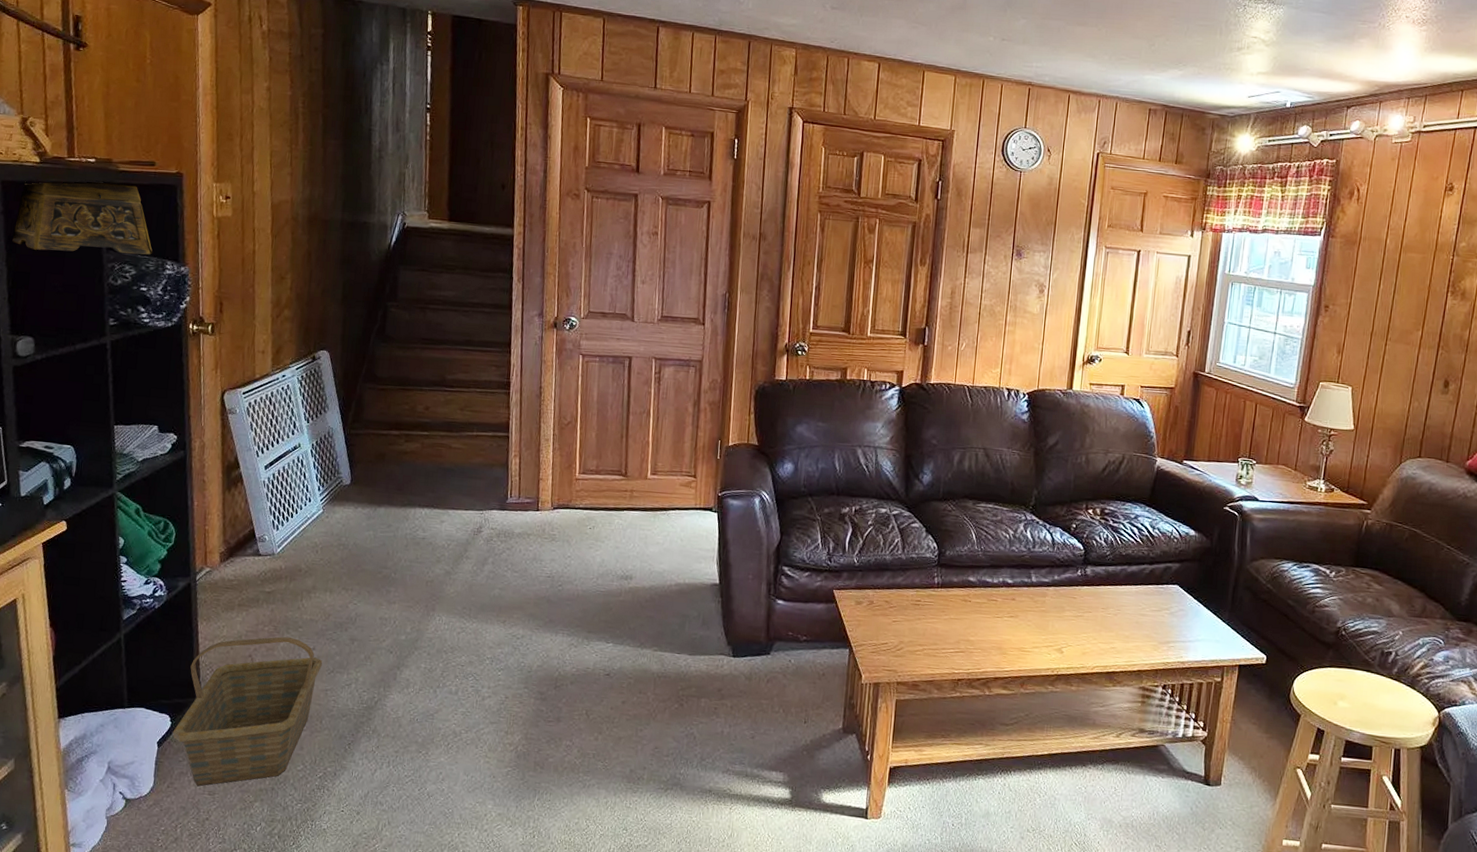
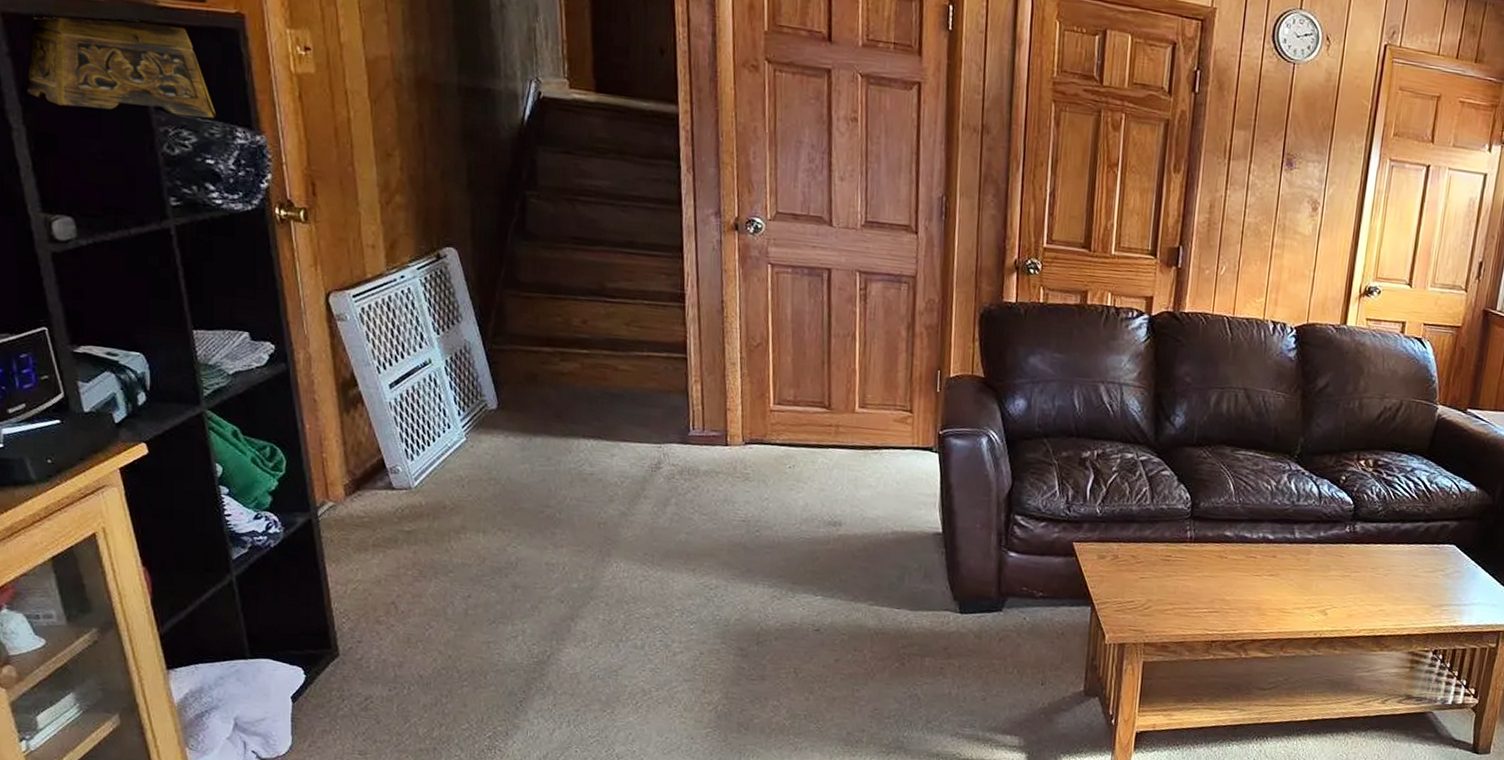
basket: present [173,636,322,786] -> none [309,582,481,746]

